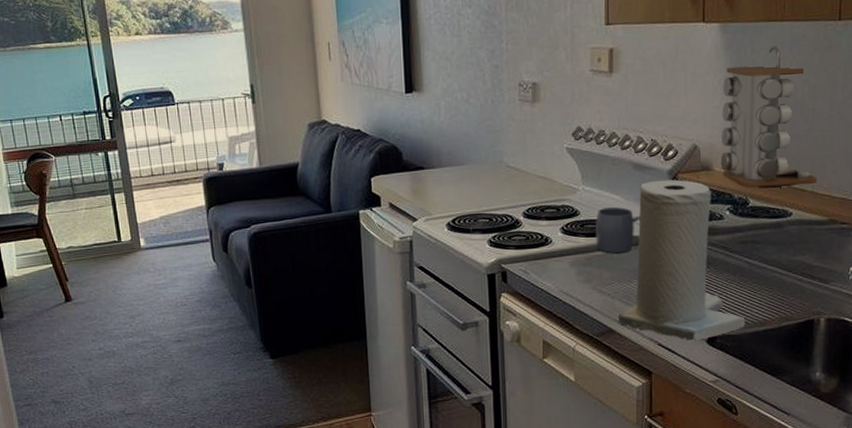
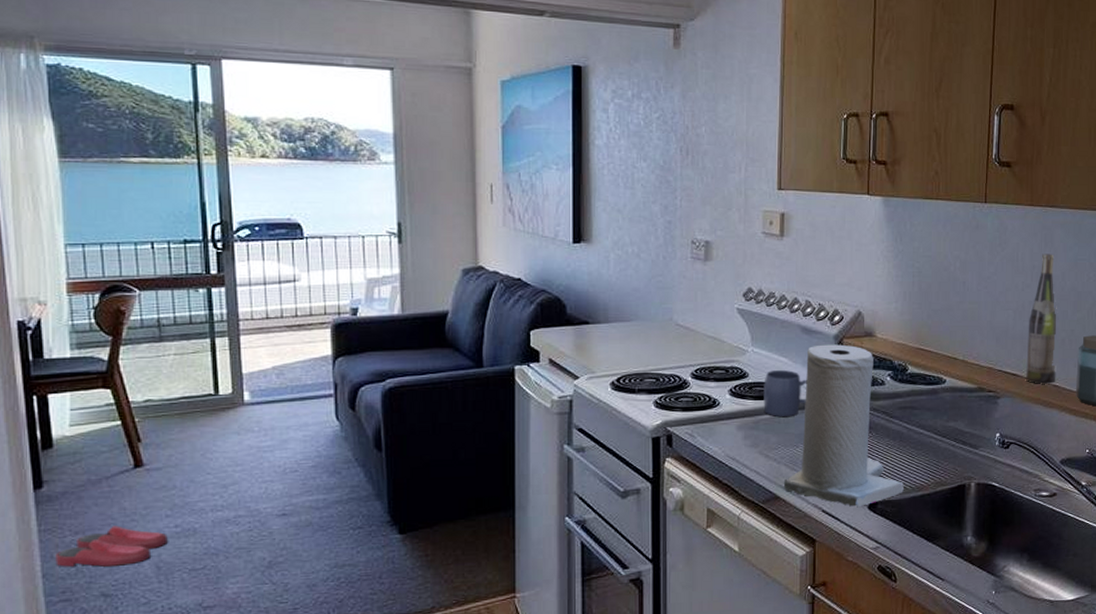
slippers: none [18,348,95,380] -> present [55,525,168,567]
spice rack: present [720,46,818,188] -> none [882,222,968,356]

